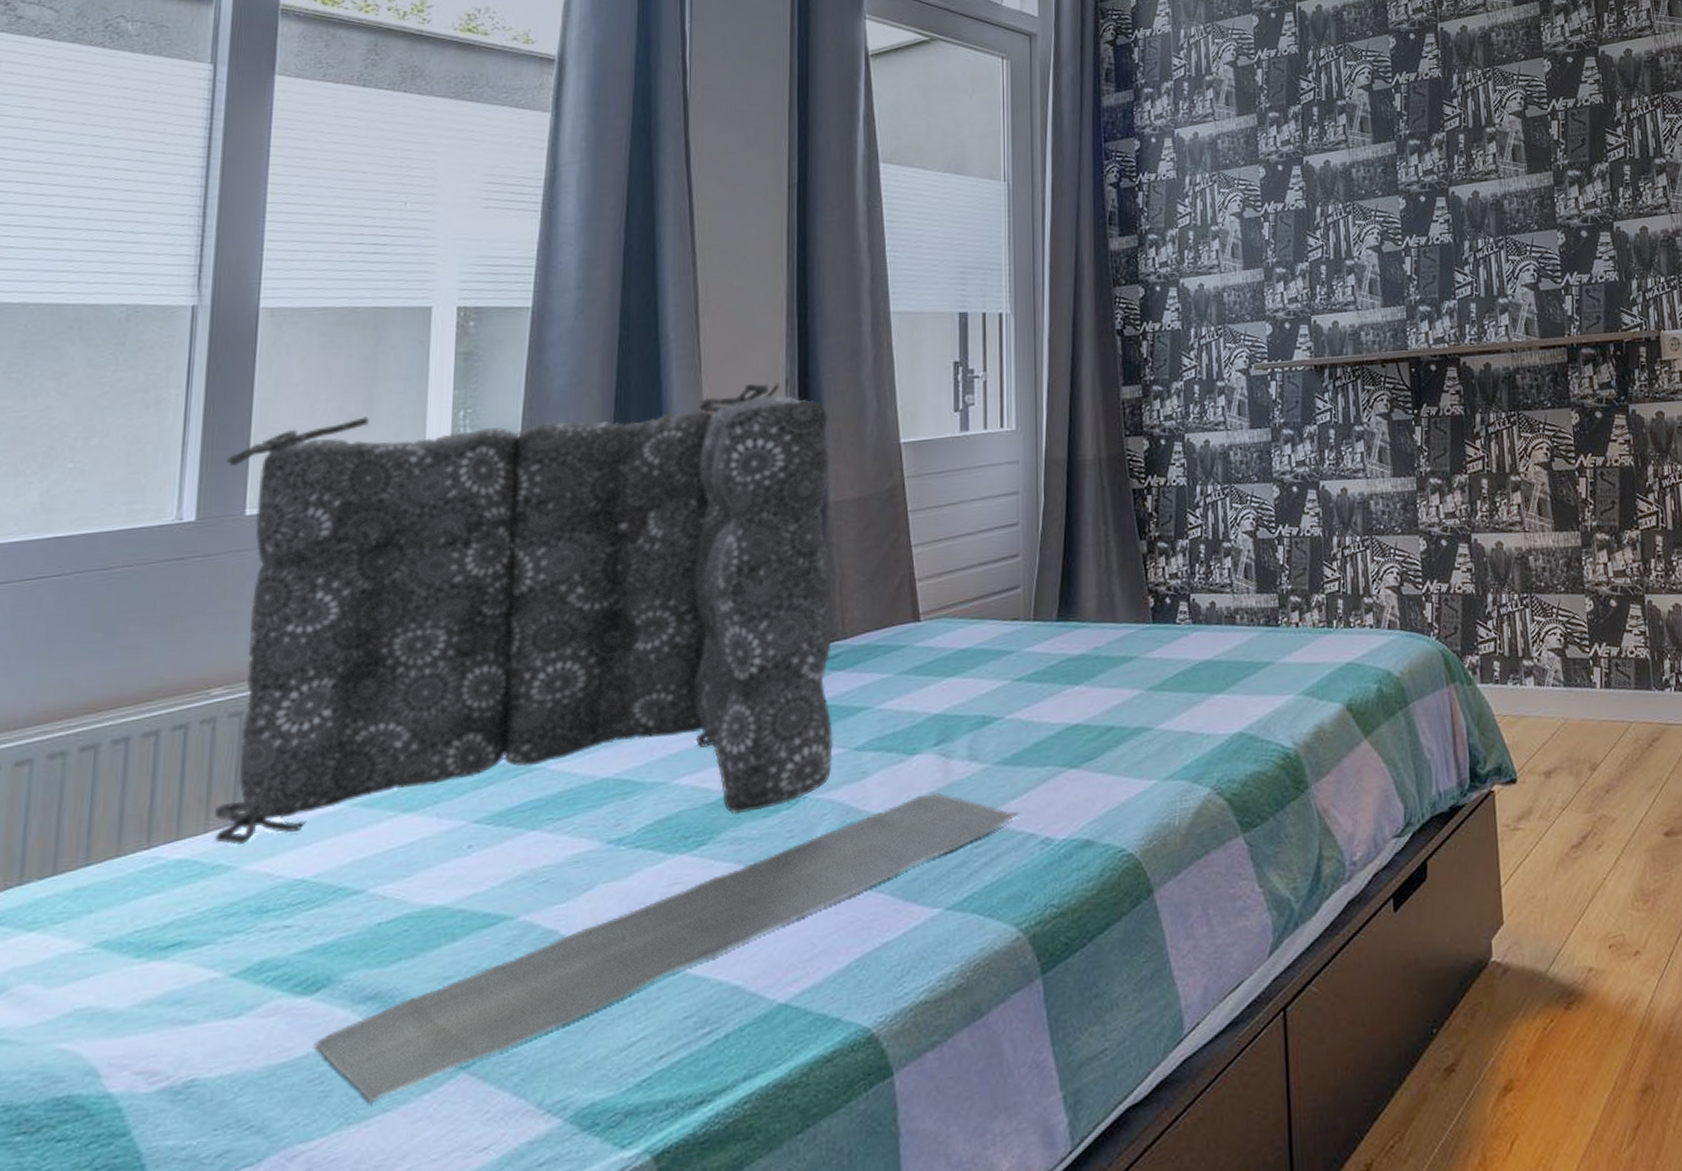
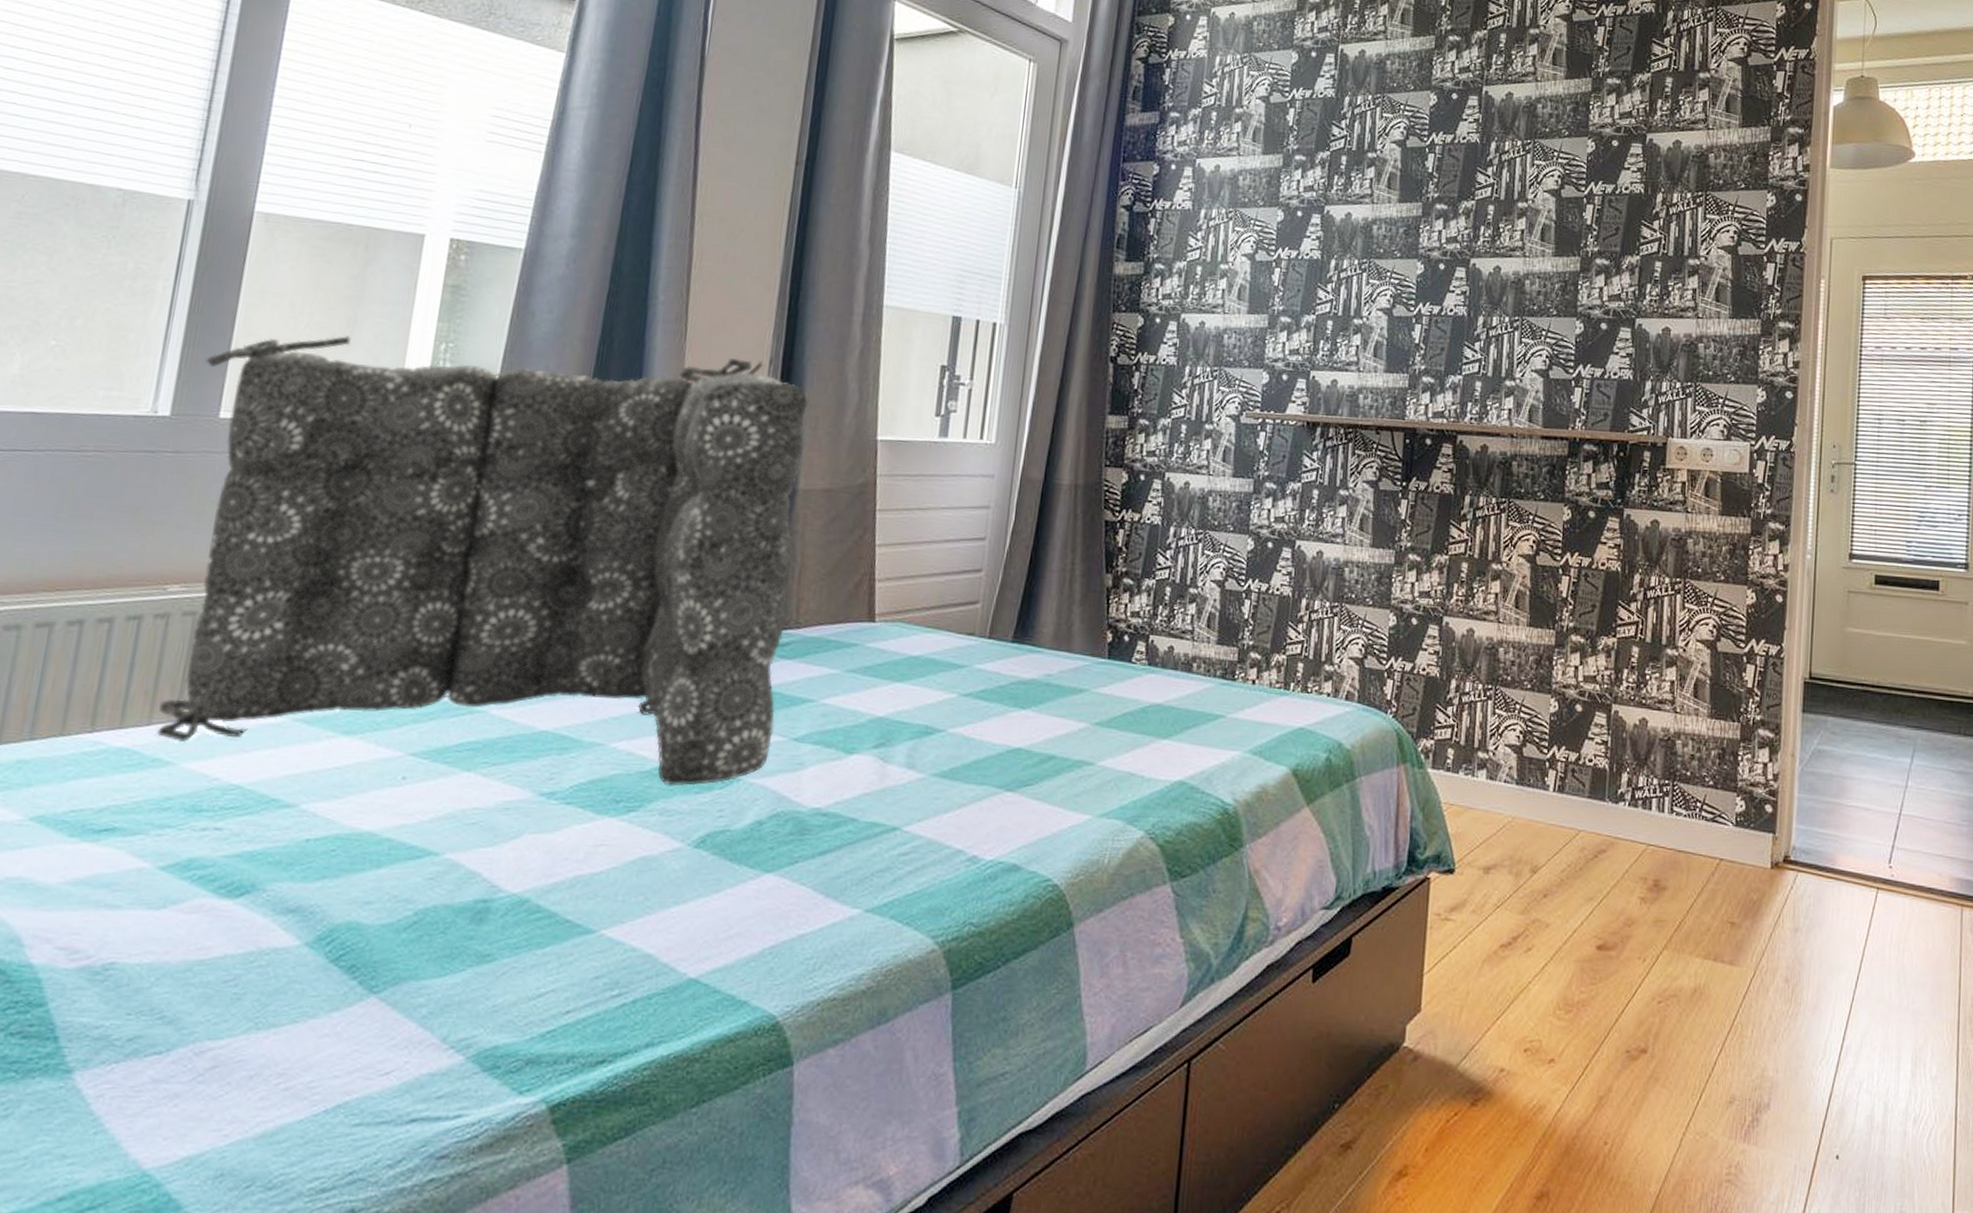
bath mat: present [314,793,1021,1102] -> none [232,795,952,1011]

